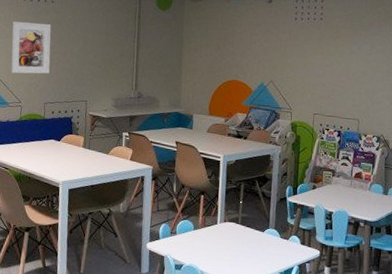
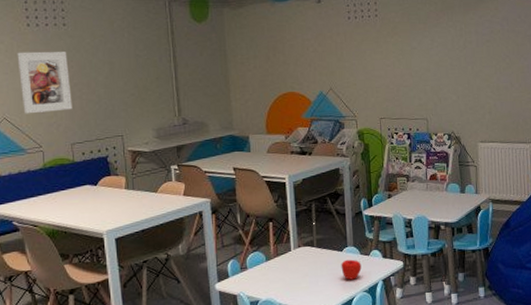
apple: none [261,240,280,260] -> present [341,259,362,280]

